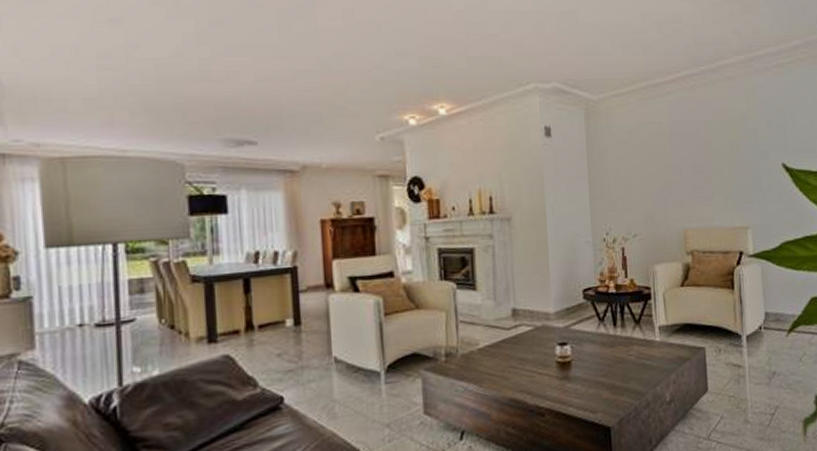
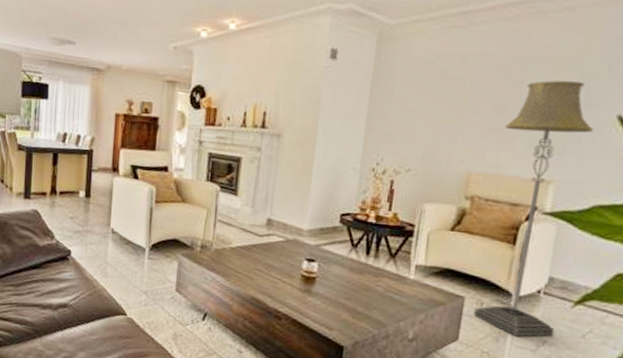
floor lamp: none [704,138,780,375] -> present [473,80,594,337]

